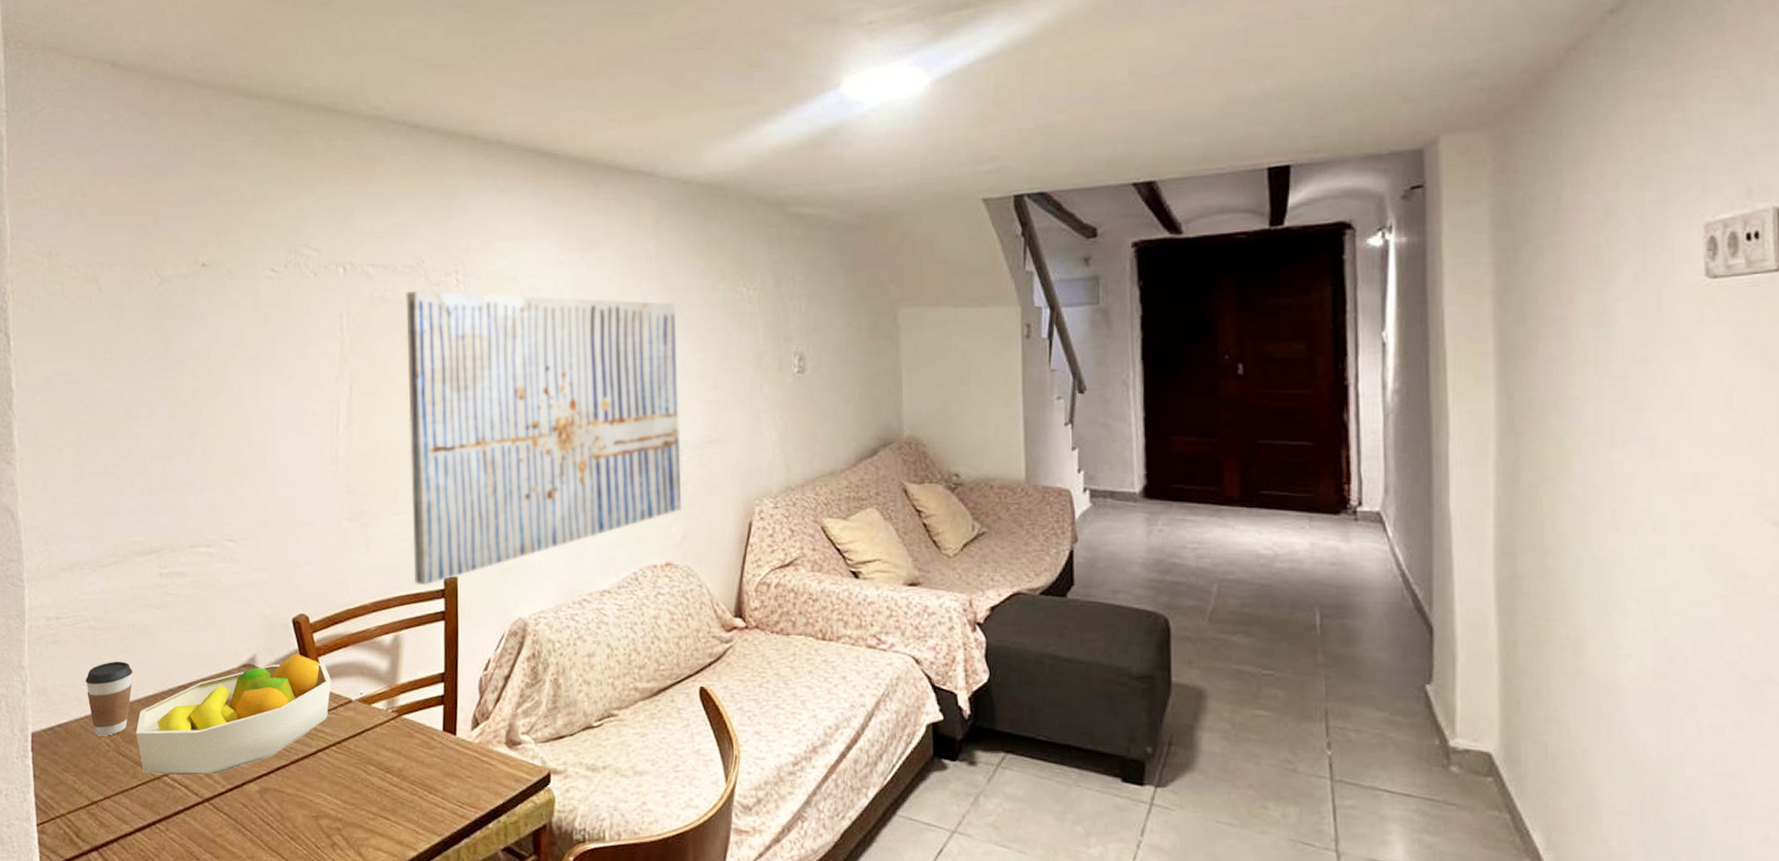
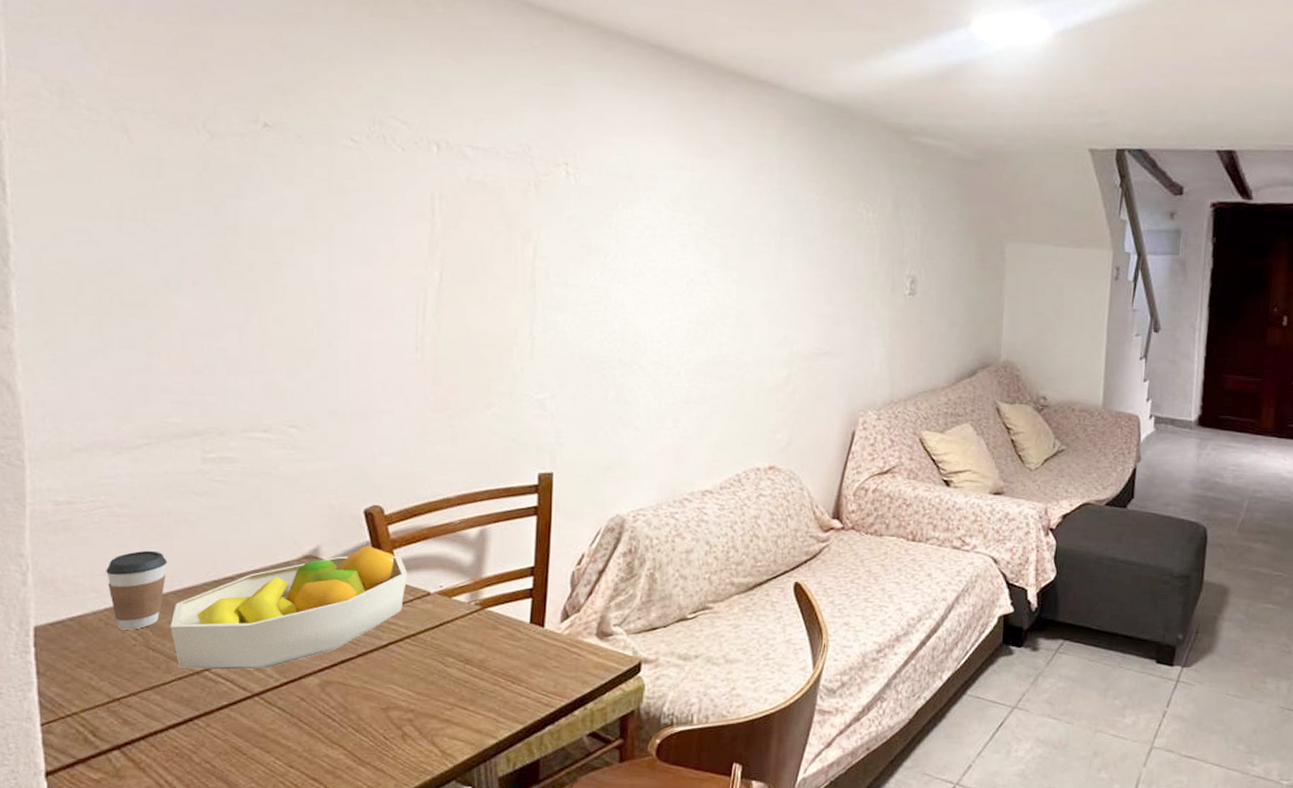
wall art: present [406,290,681,586] -> none [504,178,795,481]

